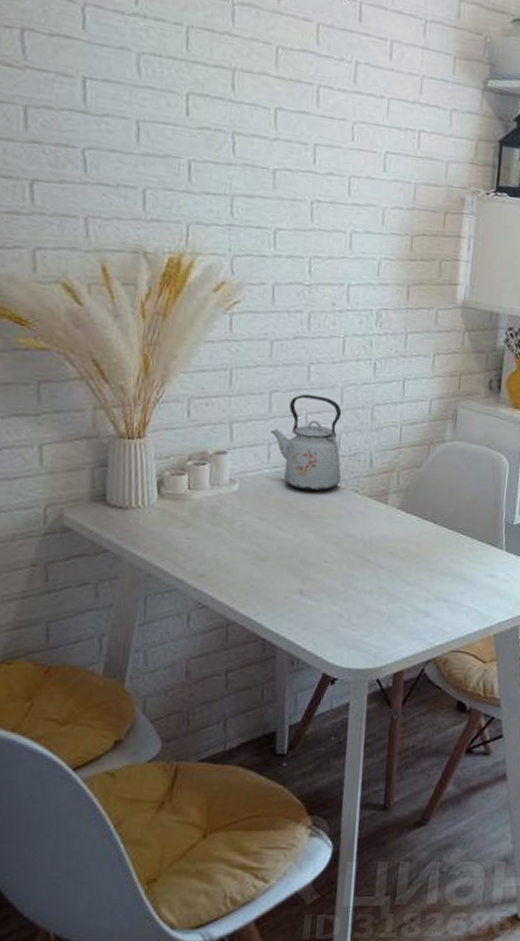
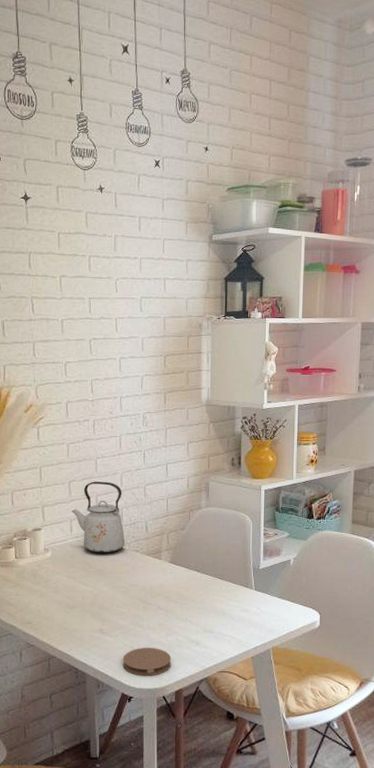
coaster: none [326,616,392,653] -> present [123,648,172,676]

